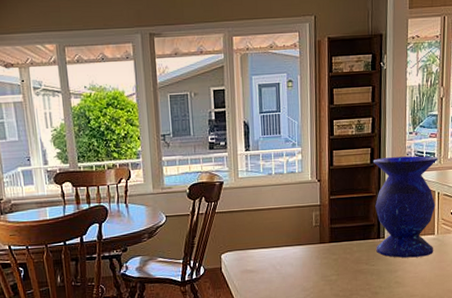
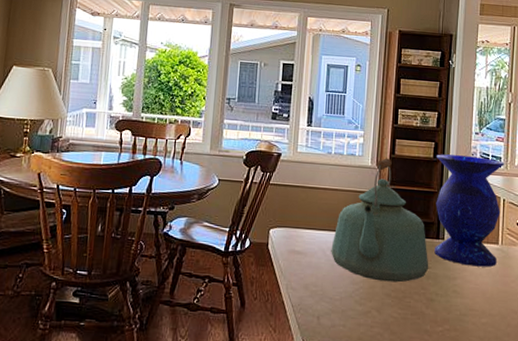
kettle: none [281,170,372,285] -> present [331,158,429,283]

